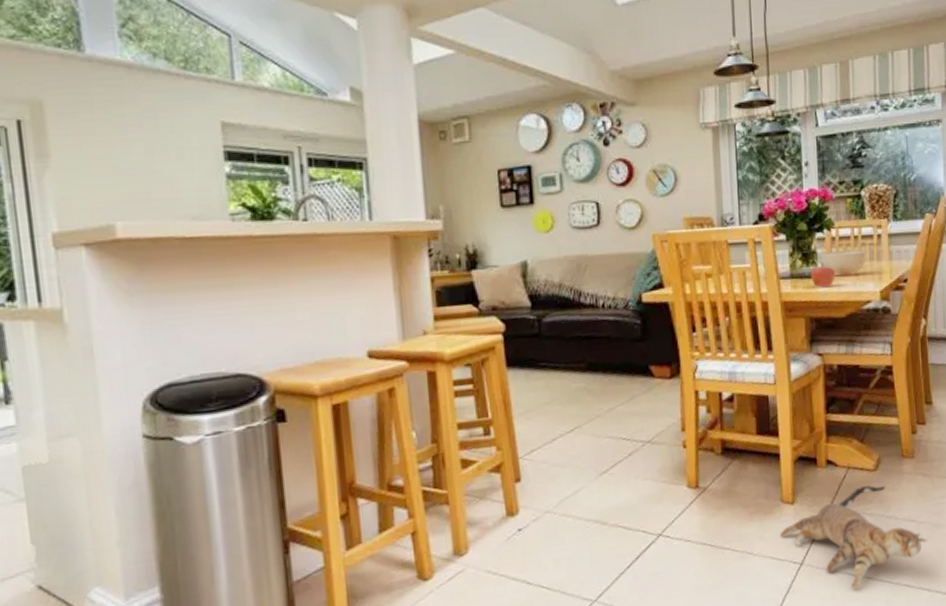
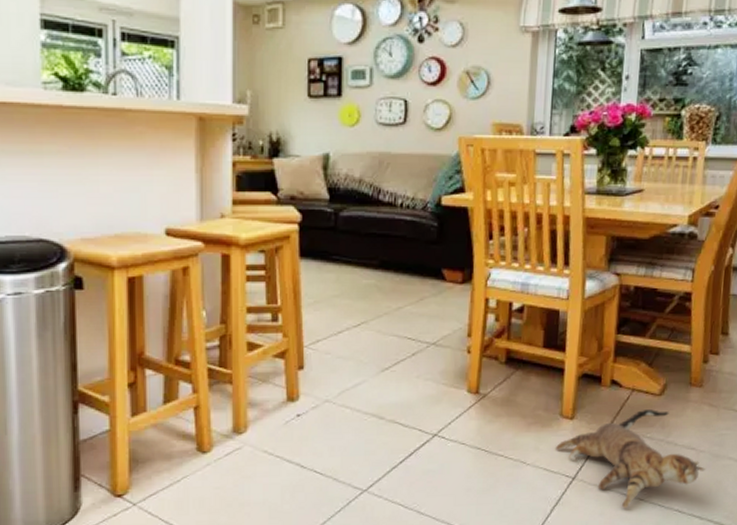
fruit: present [810,263,835,288] -> none [617,182,644,207]
bowl: present [818,250,867,277] -> none [628,171,680,197]

